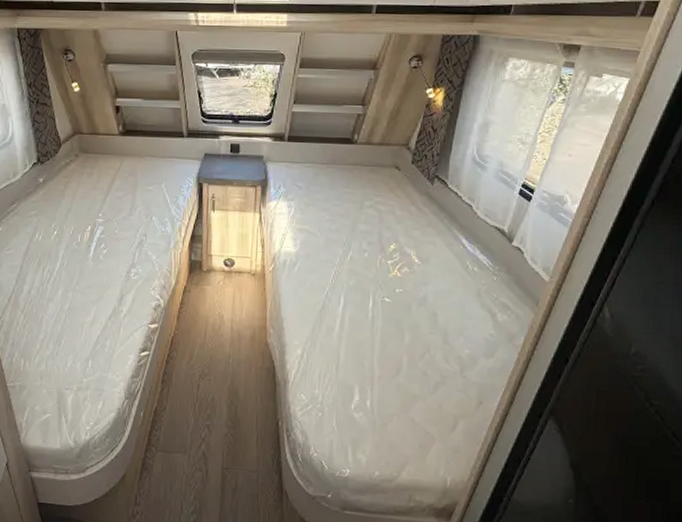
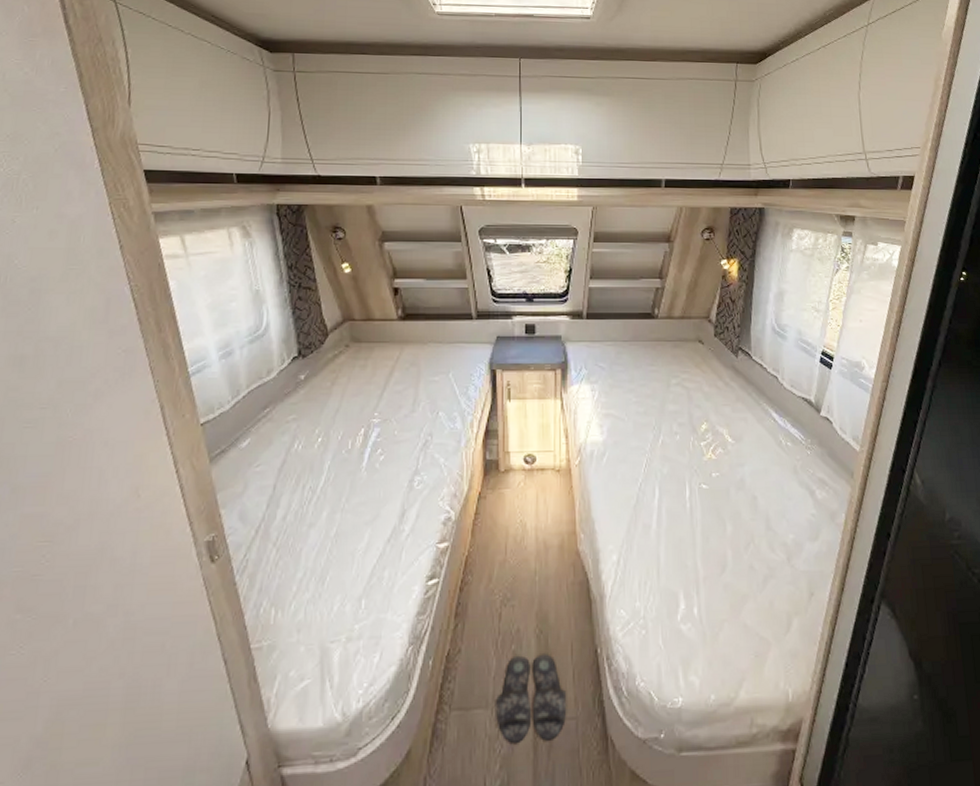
slippers: none [192,418,251,485] -> present [496,653,567,743]

